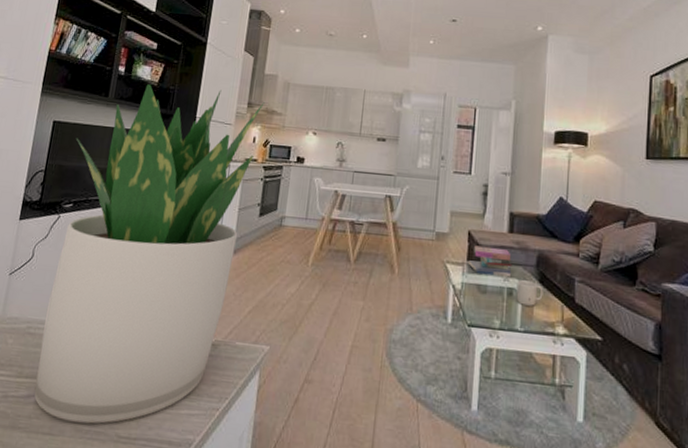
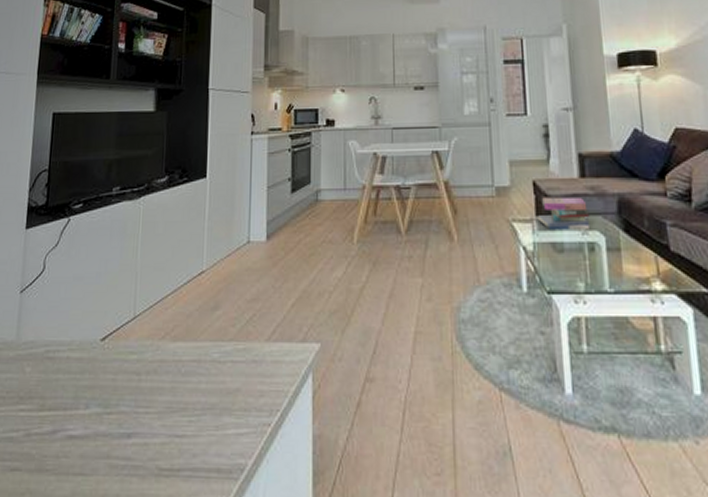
planter: present [34,84,265,424] -> none [60,54,283,457]
mug: present [516,280,544,306] -> none [598,232,632,261]

